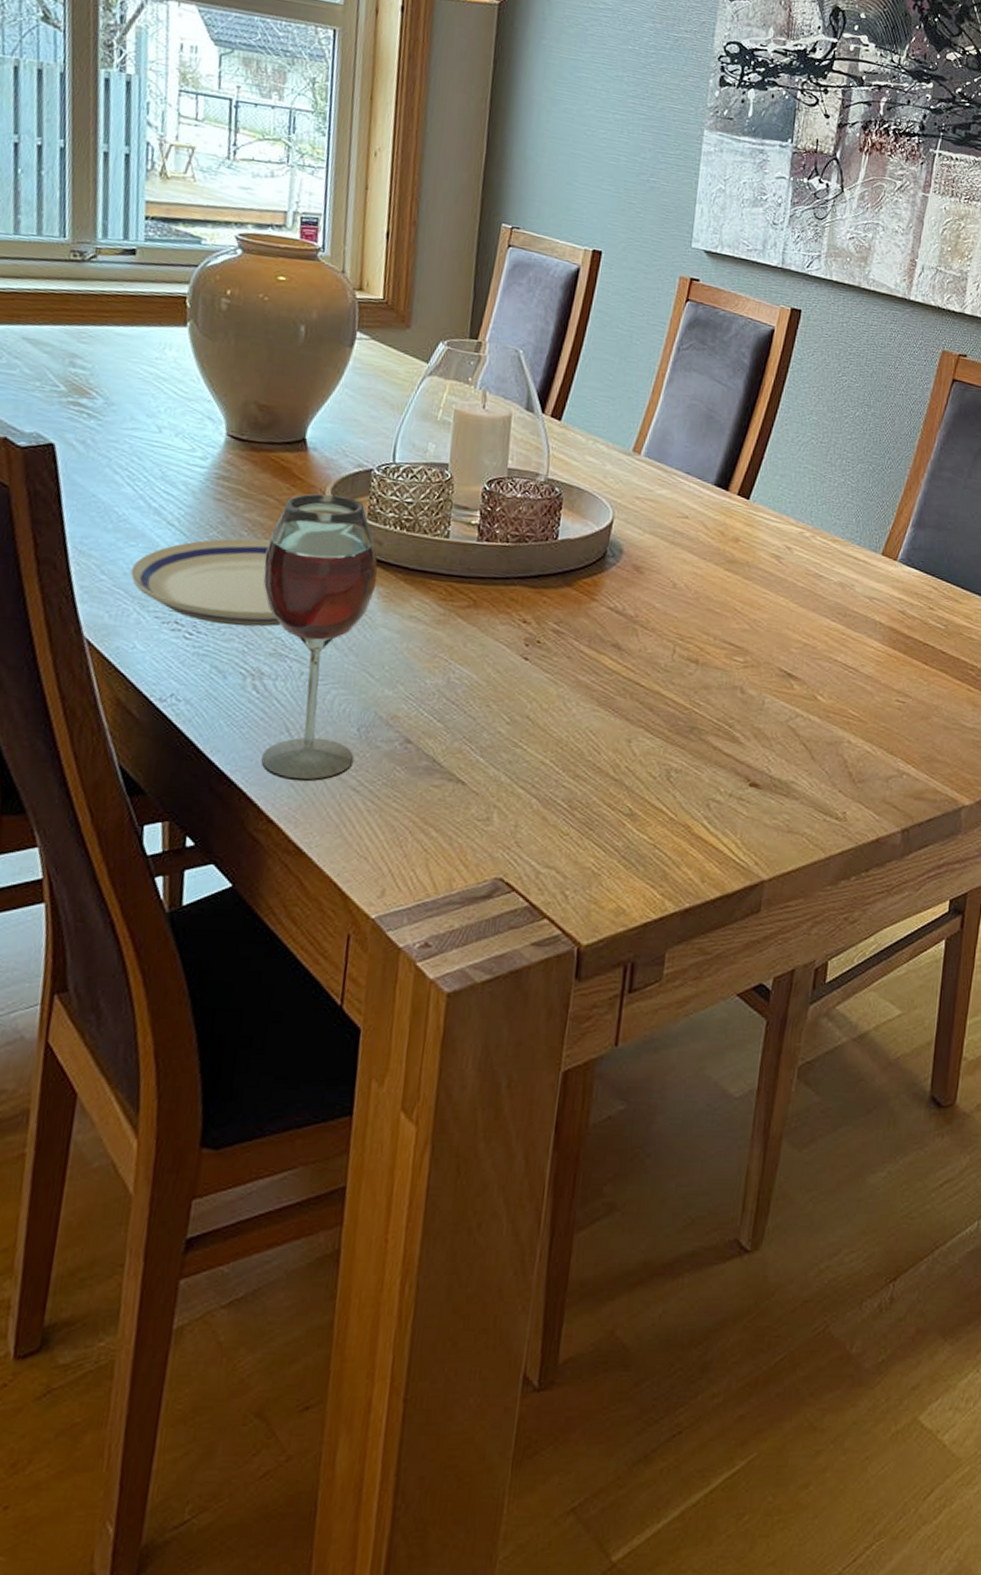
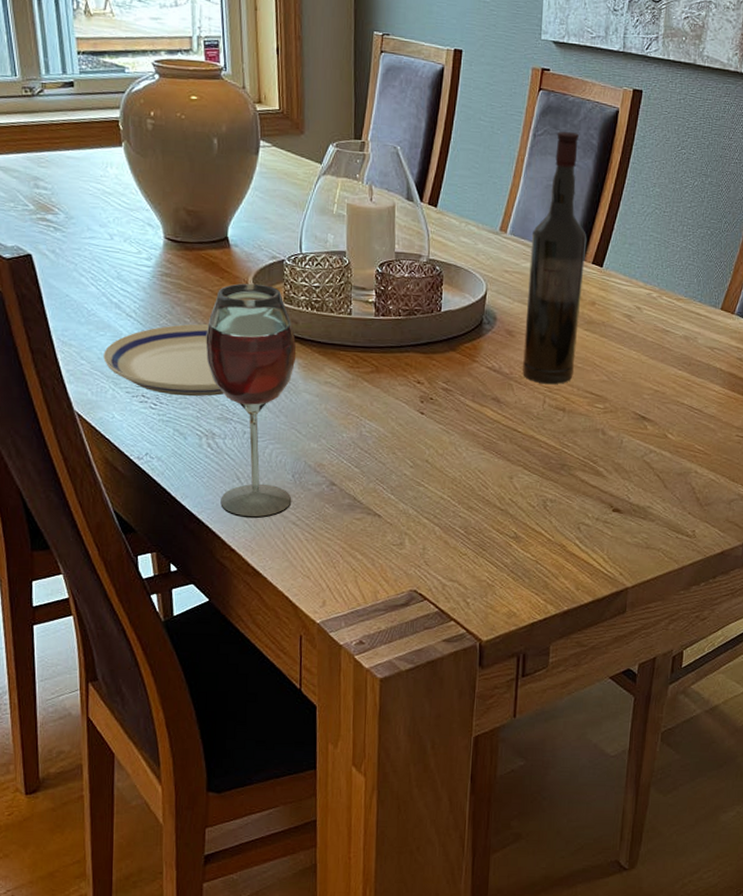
wine bottle: none [649,347,733,631] -> present [522,131,587,384]

